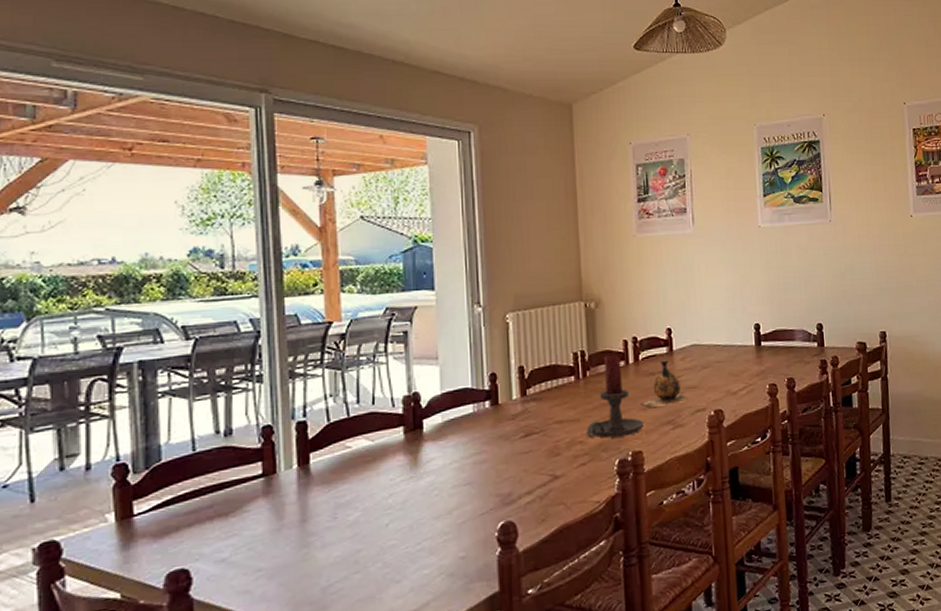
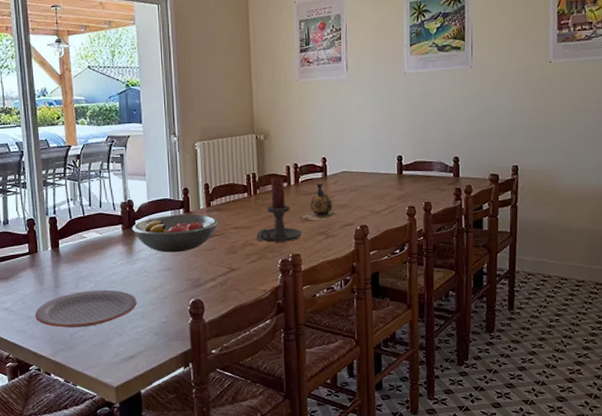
plate: none [267,518,423,580] -> present [34,289,137,328]
fruit bowl: none [419,407,537,461] -> present [132,214,218,253]

